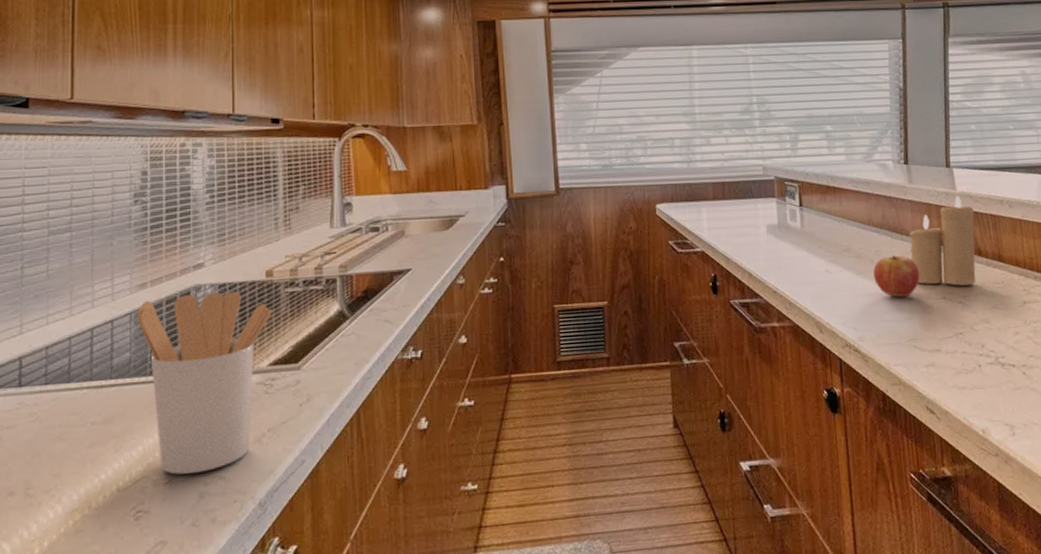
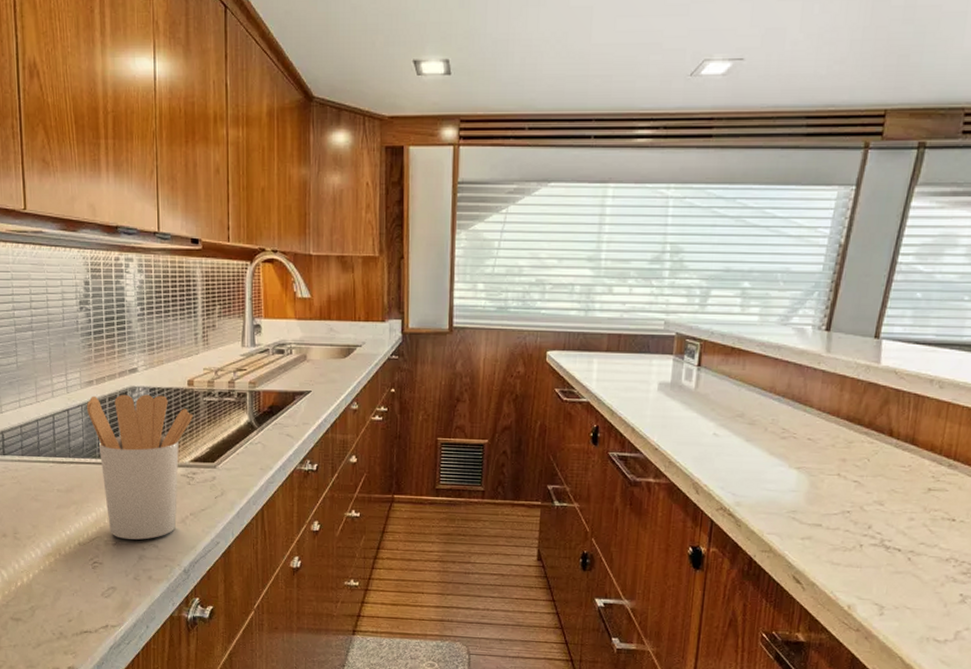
fruit: present [873,255,920,297] -> none [764,426,817,469]
candle: present [909,195,976,286] -> none [810,370,896,465]

